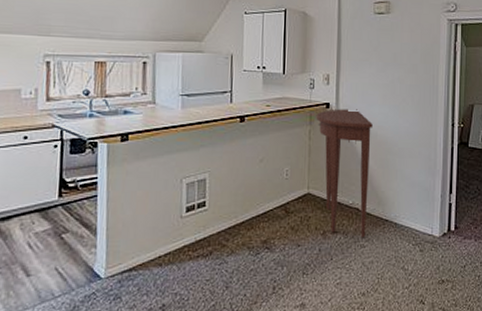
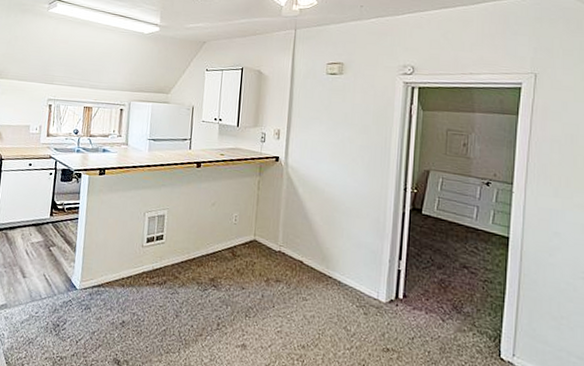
console table: present [316,109,373,238] -> none [265,163,320,291]

